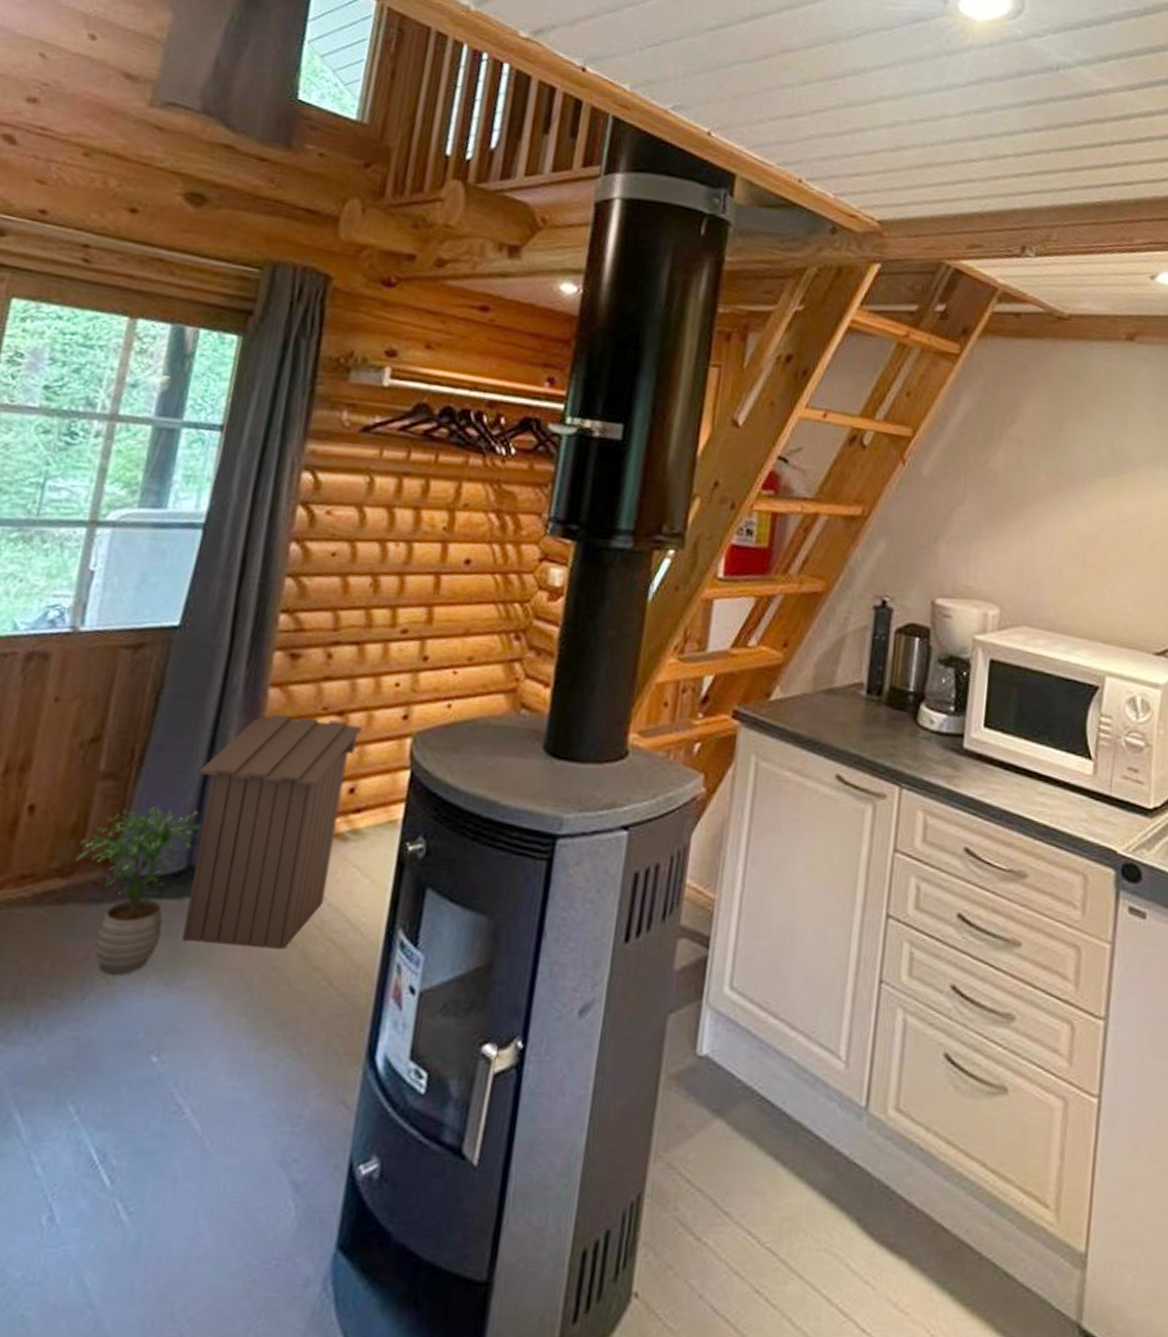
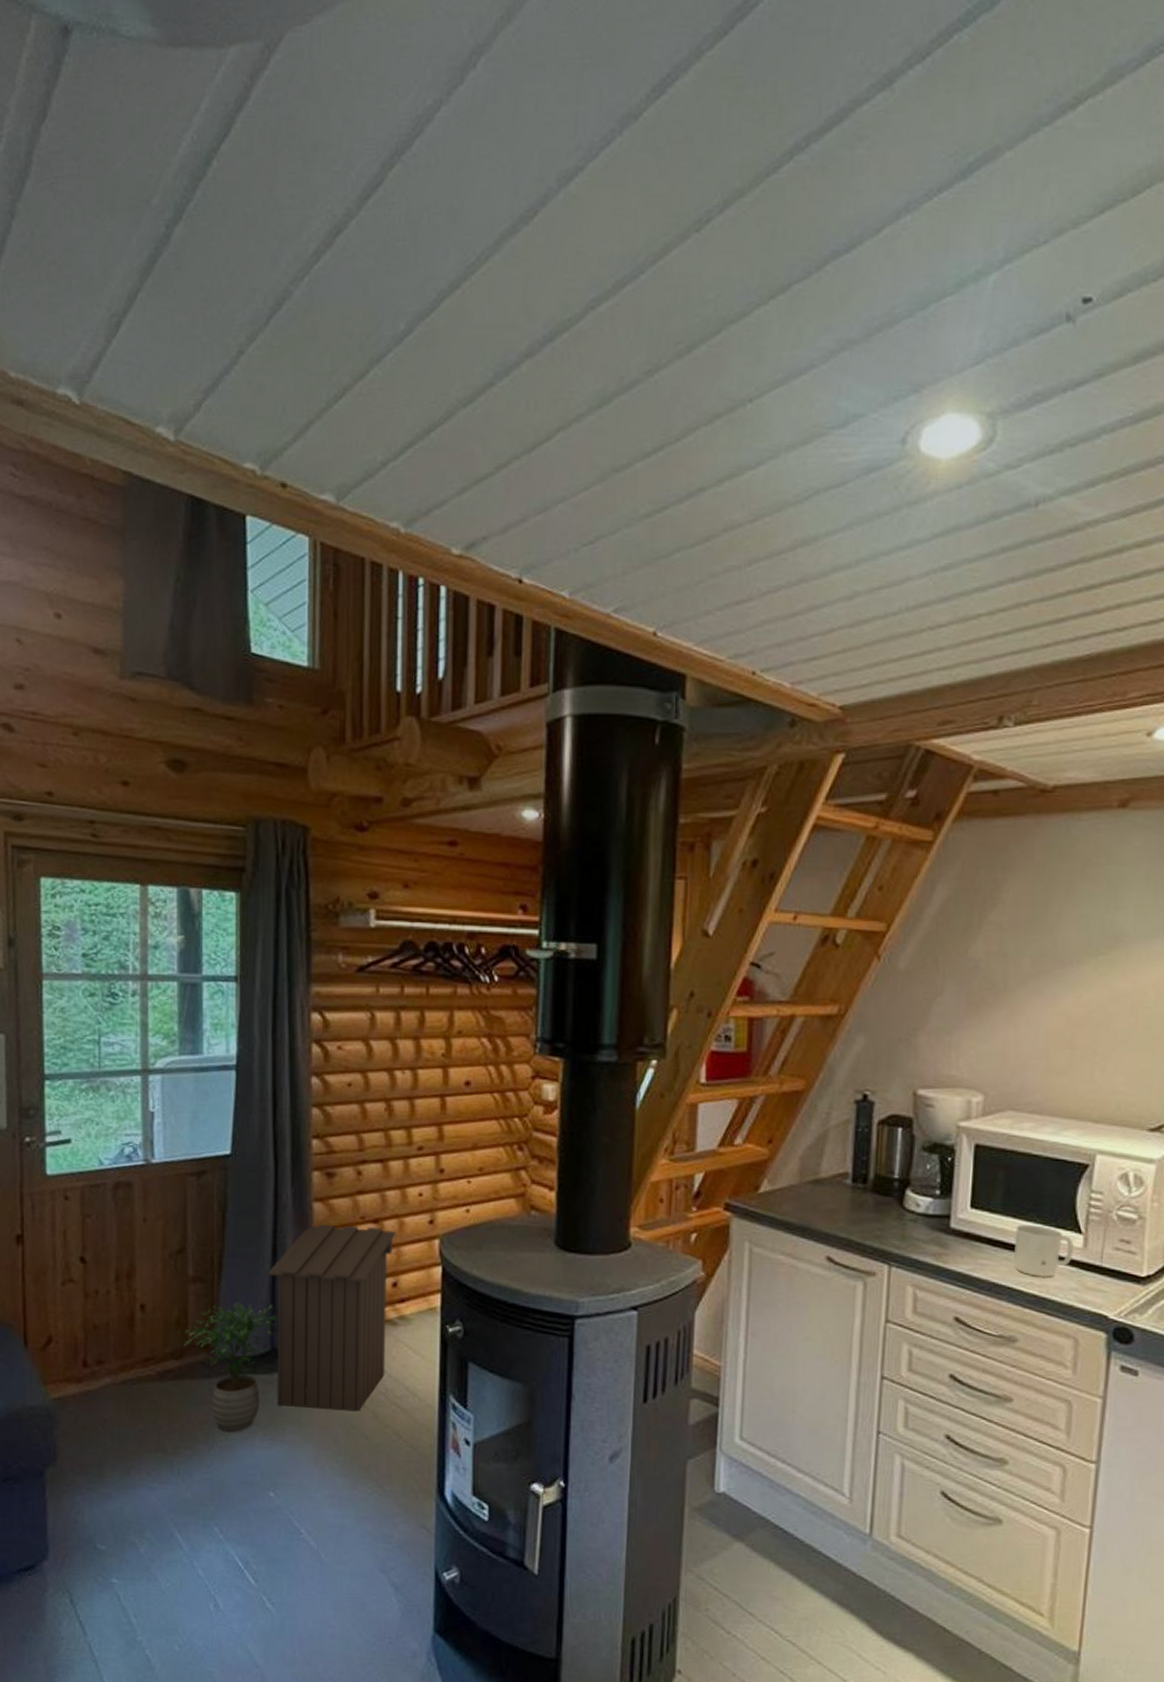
mug: none [1025,747,1084,806] -> present [1014,1224,1074,1277]

